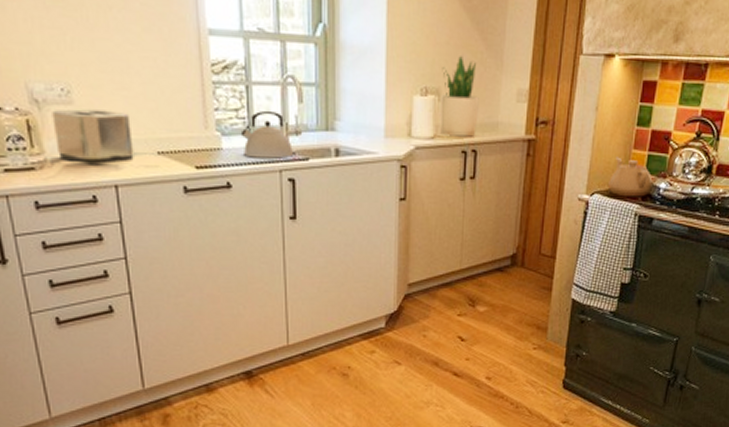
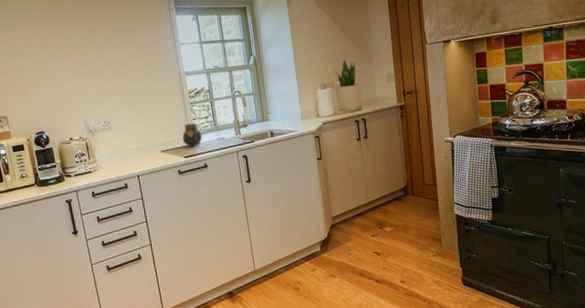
toaster: present [52,109,134,166] -> none [100,129,148,165]
jar: none [194,114,226,153] -> present [182,122,202,147]
kettle: present [240,110,293,159] -> none [210,114,244,146]
teapot: present [607,157,654,197] -> none [464,107,501,135]

